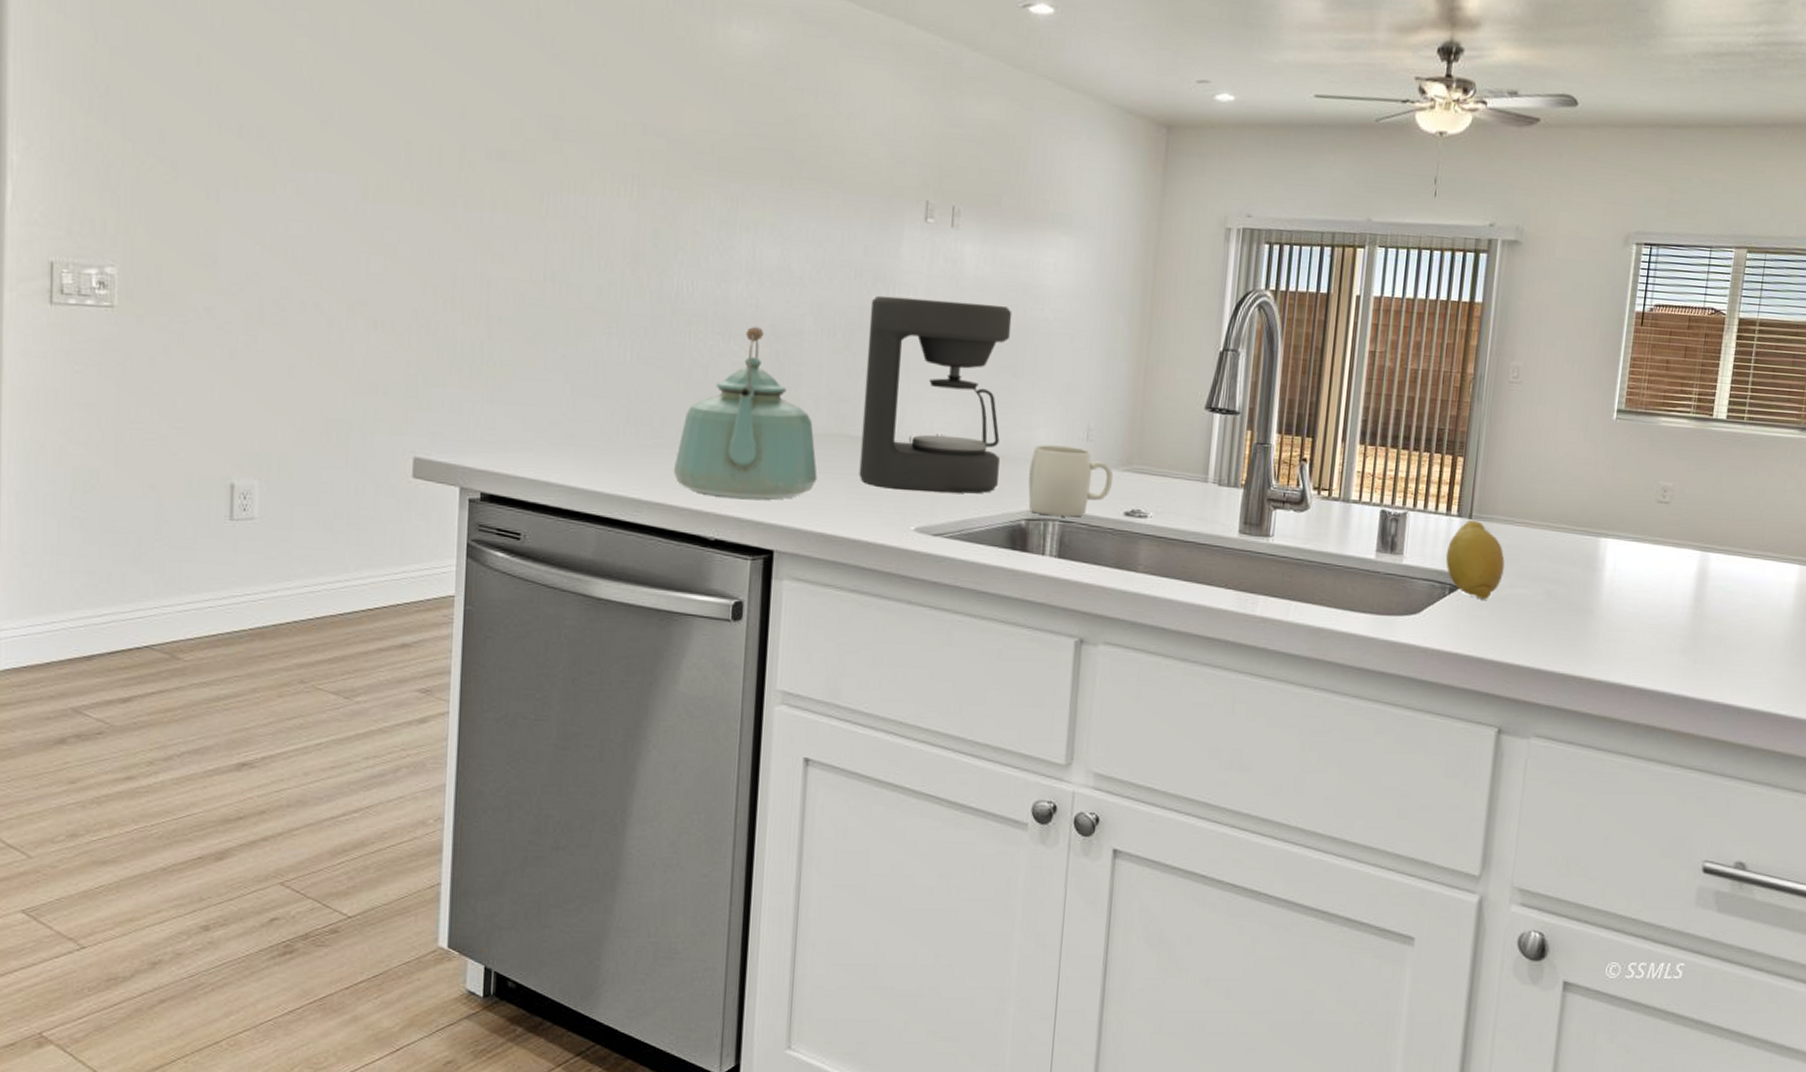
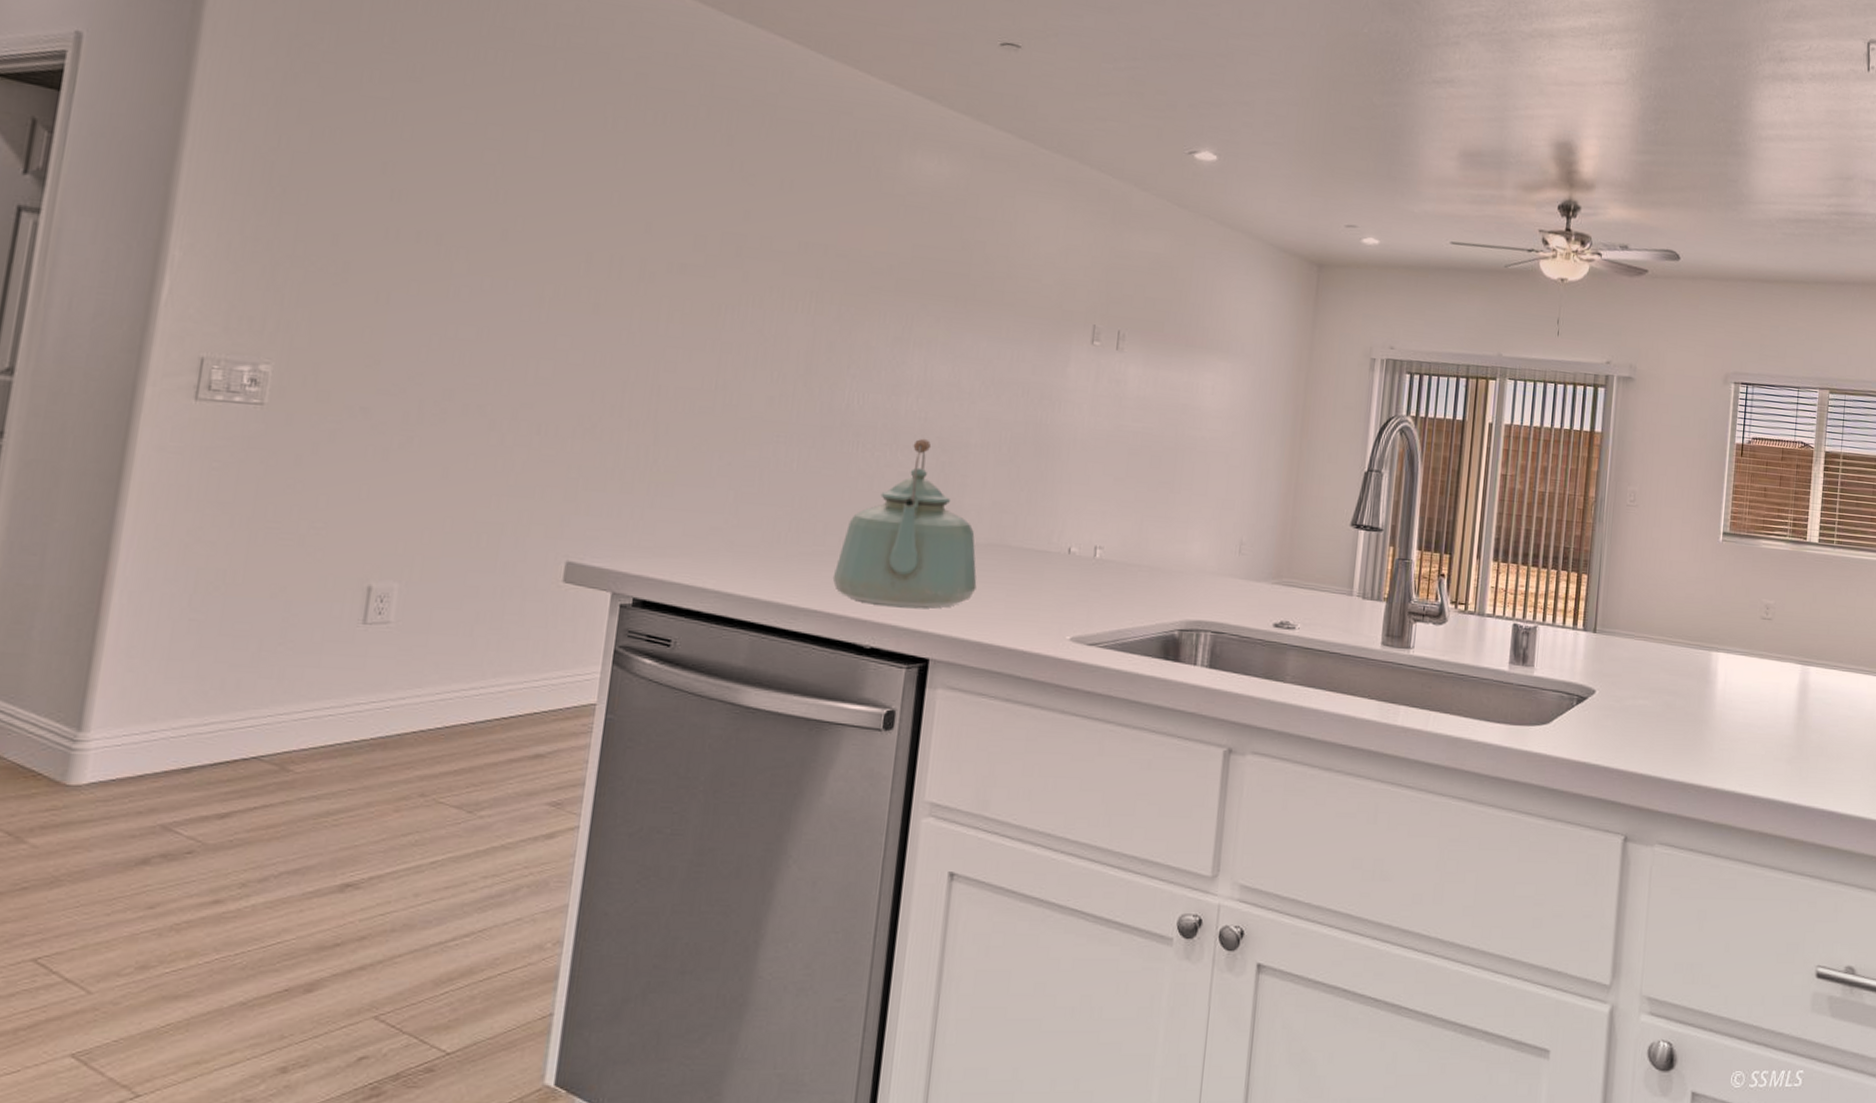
coffee maker: present [859,295,1013,494] -> none [1017,412,1172,604]
mug: present [1028,444,1114,517] -> none [1182,557,1264,628]
fruit: present [1445,521,1505,600] -> none [1573,634,1627,710]

